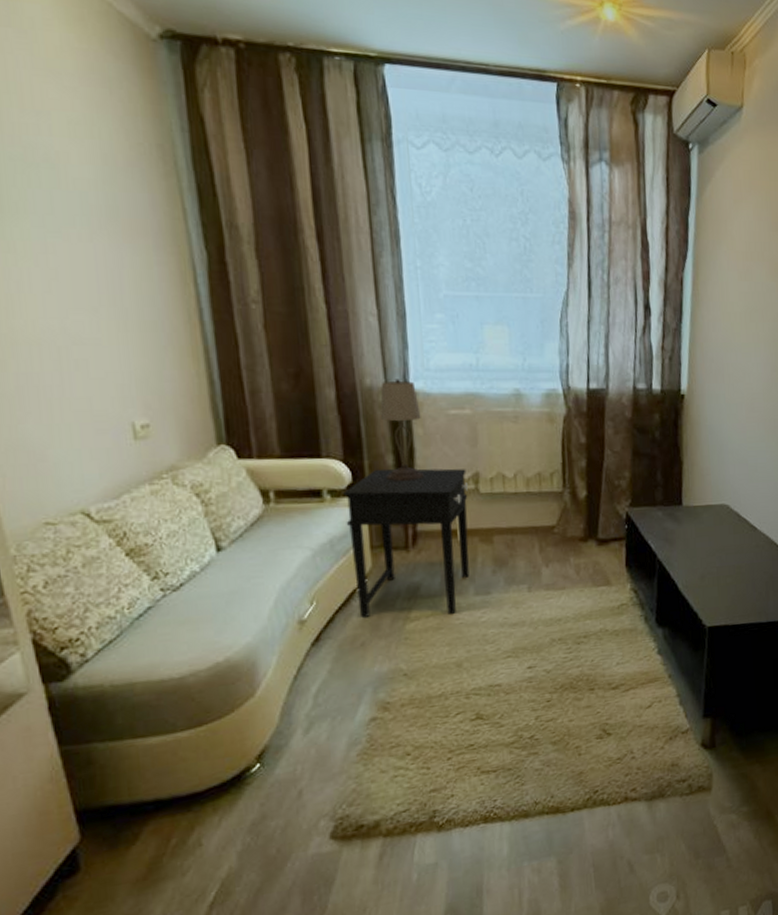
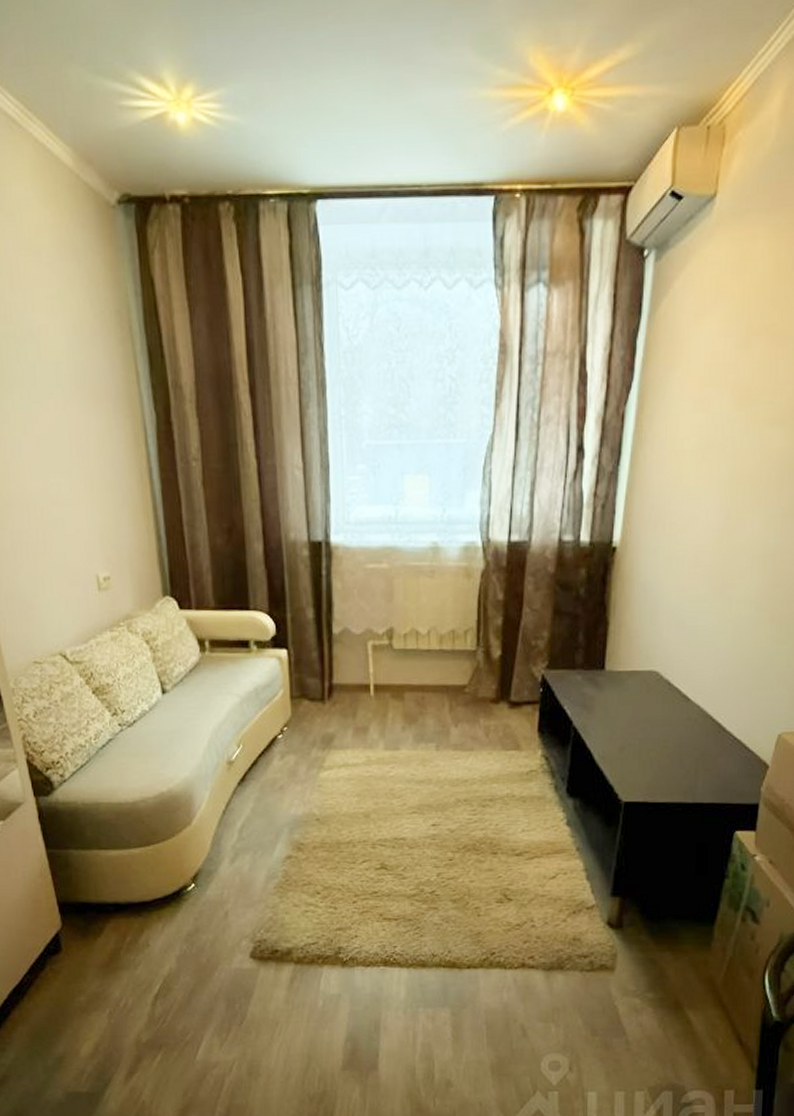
side table: present [343,468,470,618] -> none [268,622,383,766]
table lamp: present [379,379,424,482] -> none [302,532,341,635]

